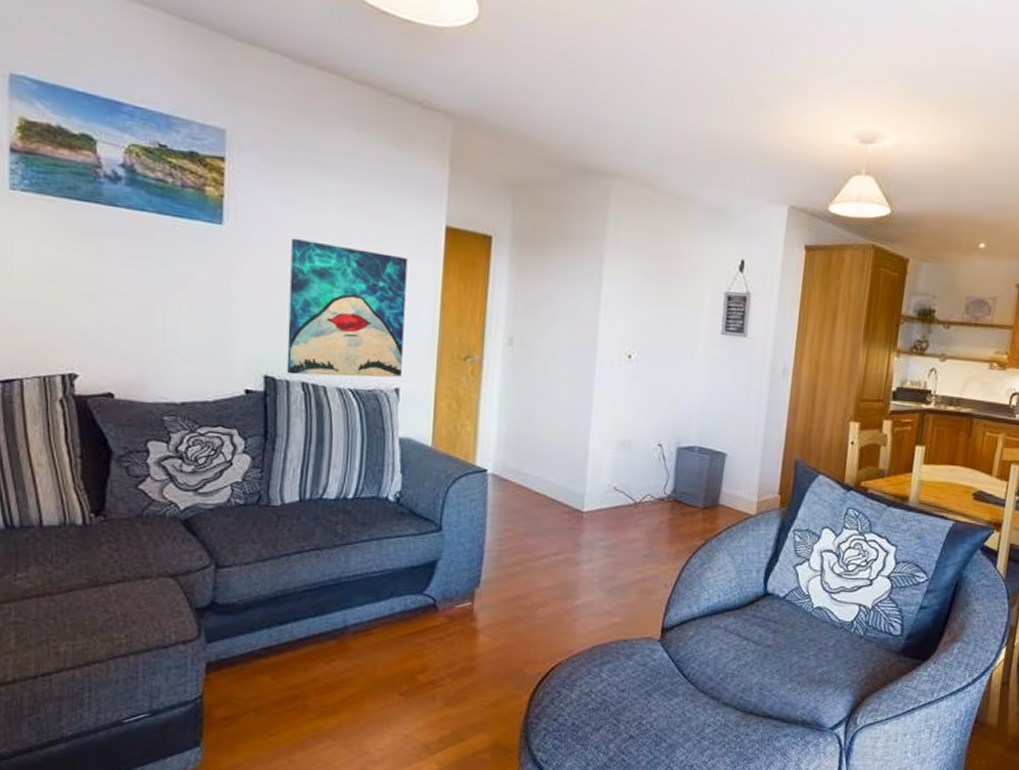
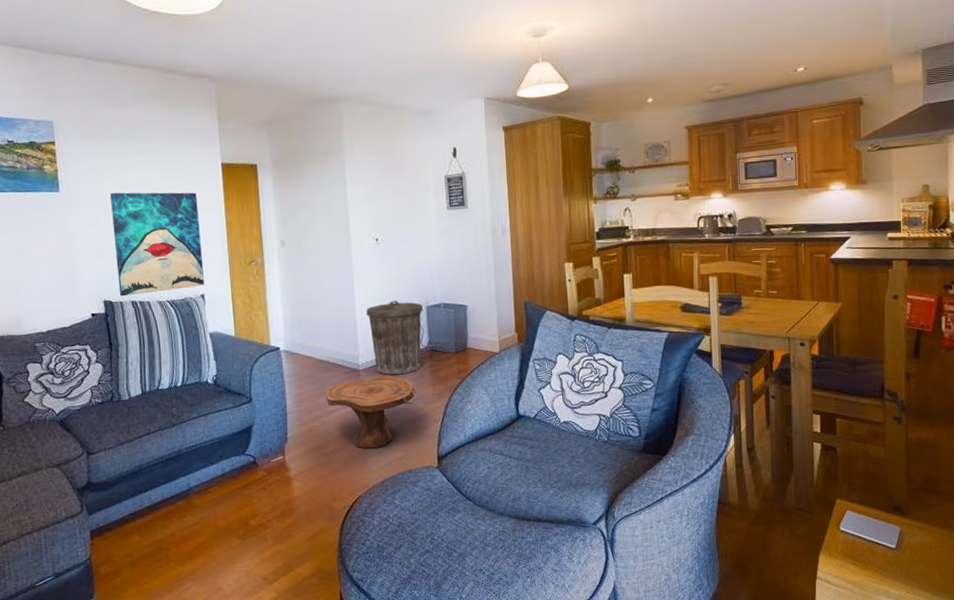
side table: none [536,521,648,609] -> present [326,375,416,449]
trash can: none [601,433,674,525] -> present [366,300,424,375]

